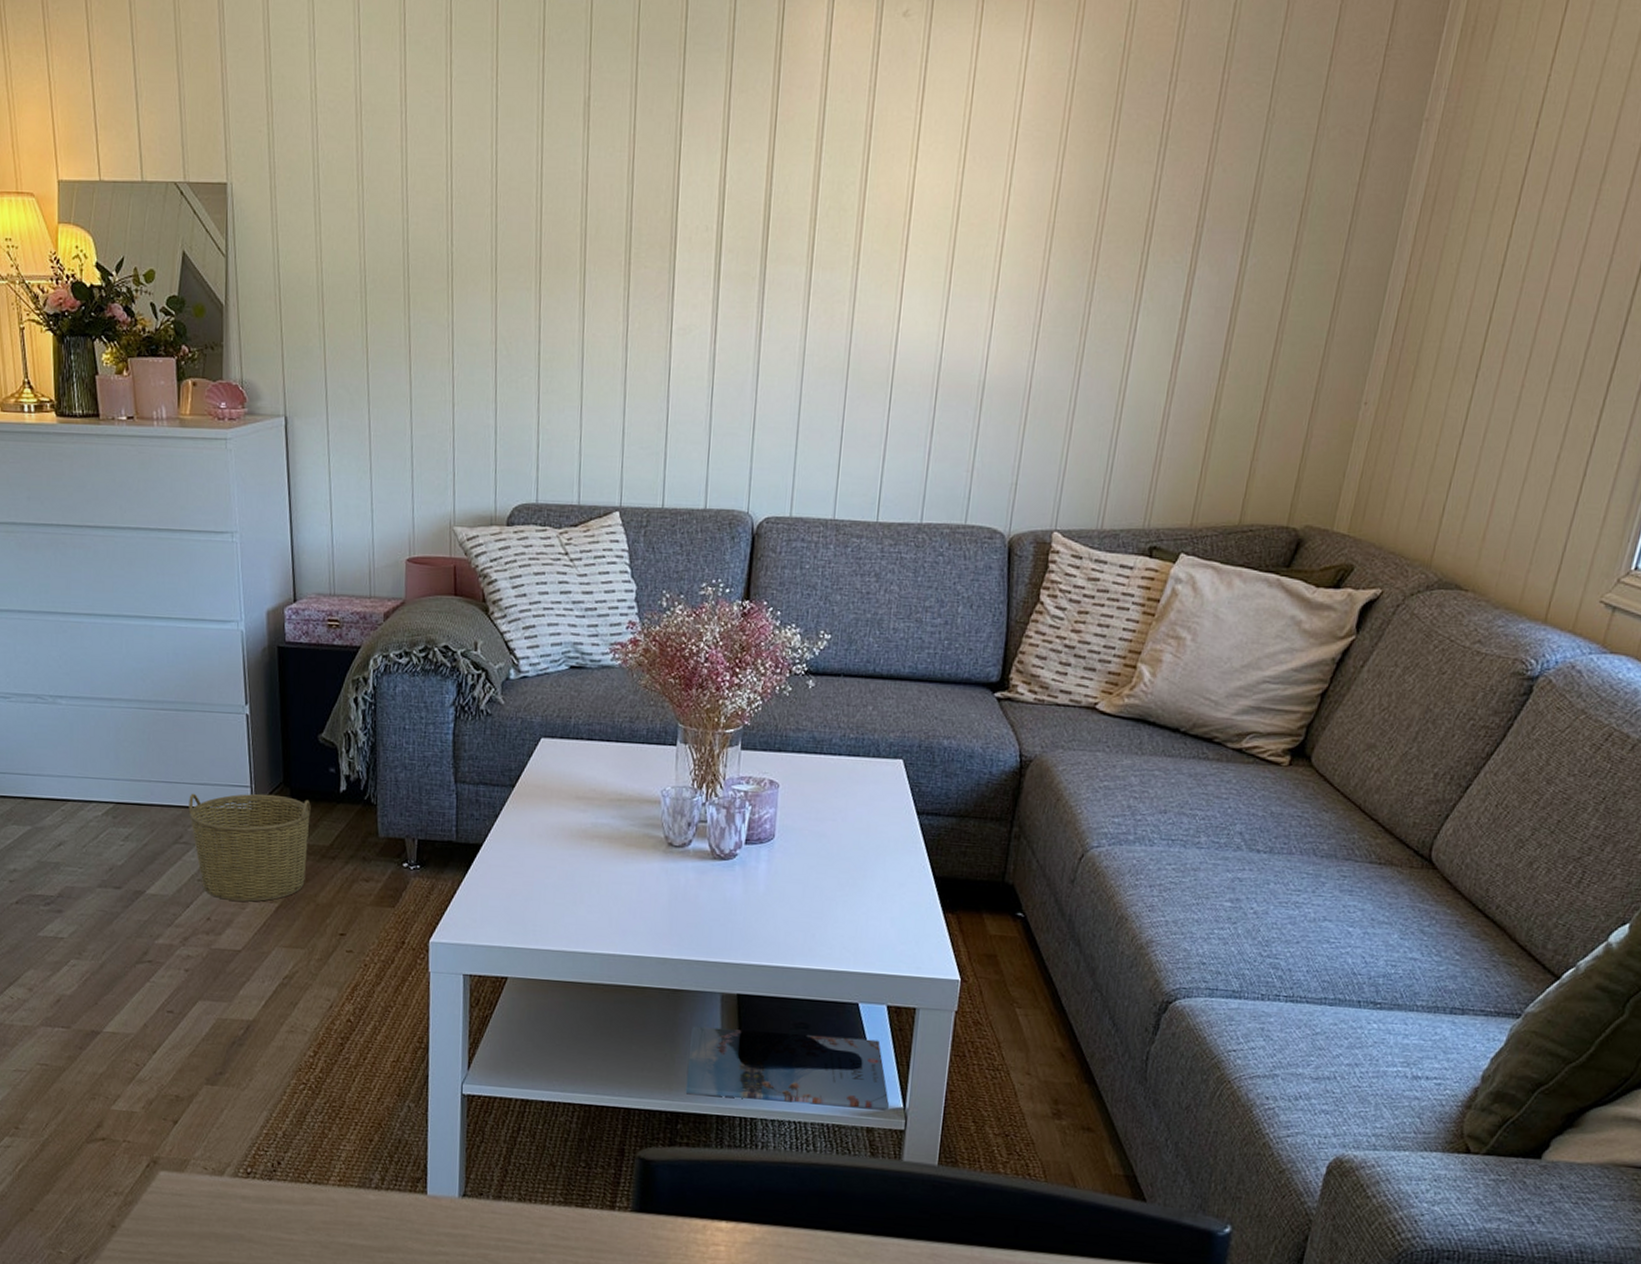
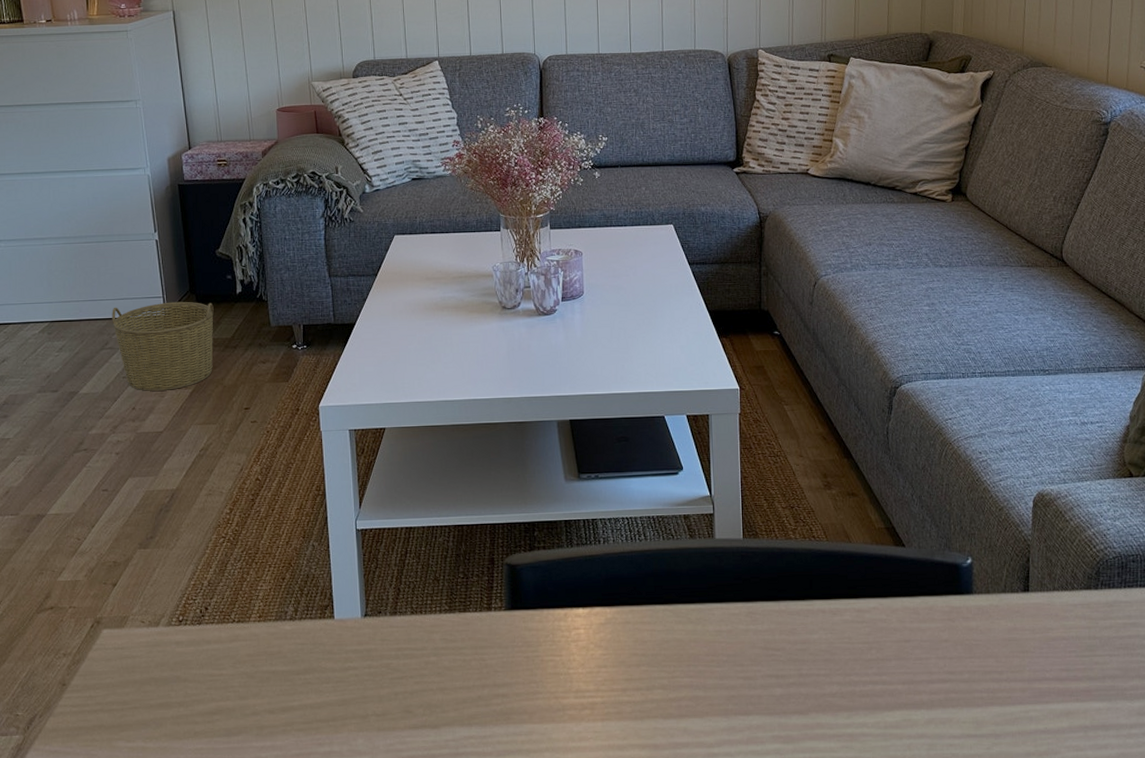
magazine: present [685,1026,889,1110] -> none [537,443,698,505]

